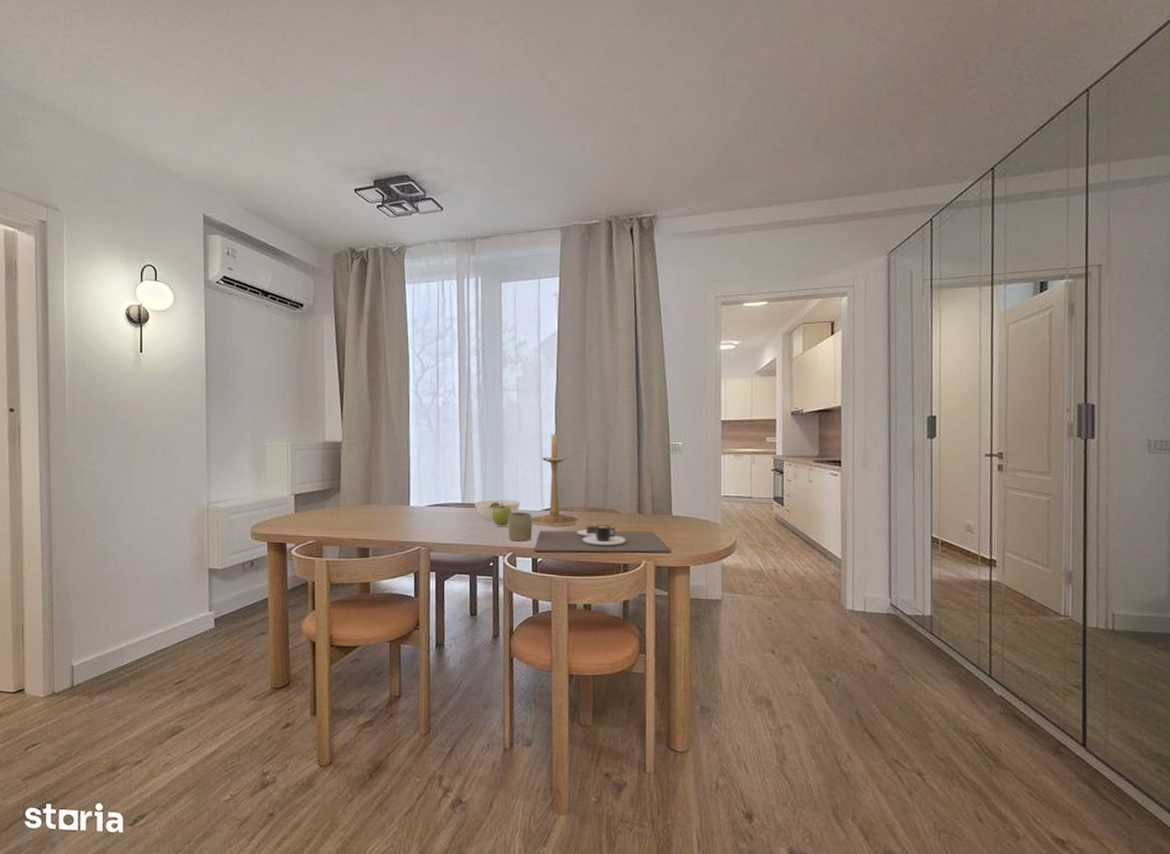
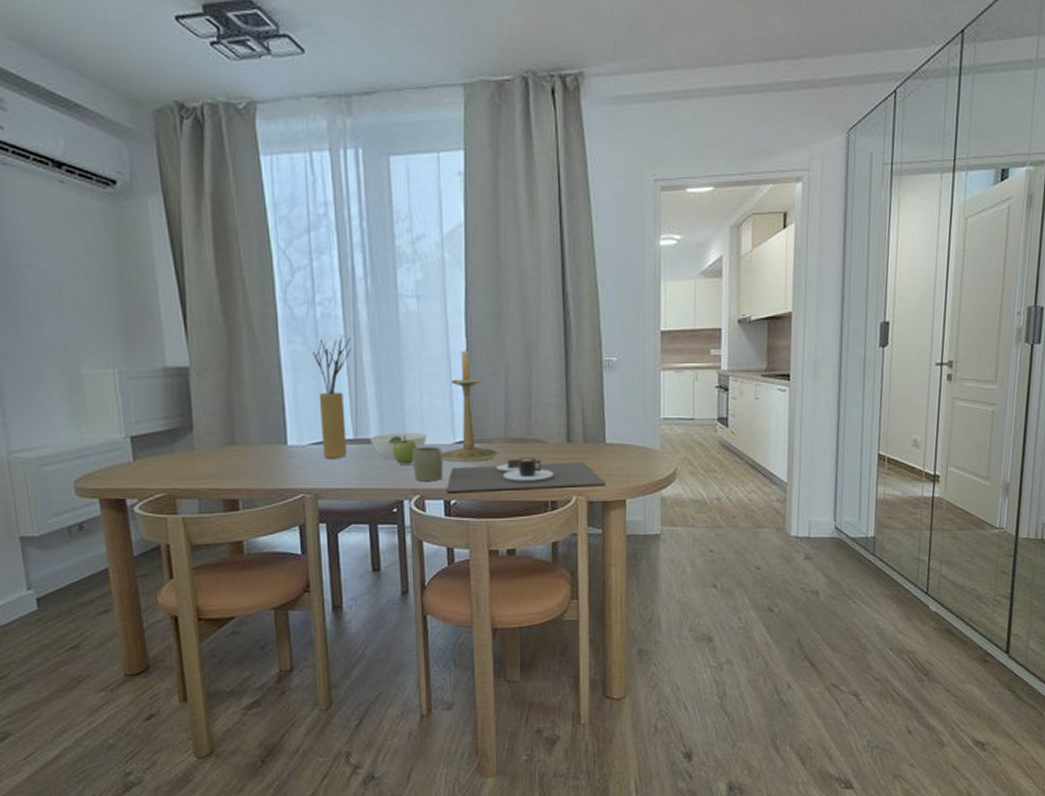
vase: none [434,419,465,519] -> present [313,334,352,460]

